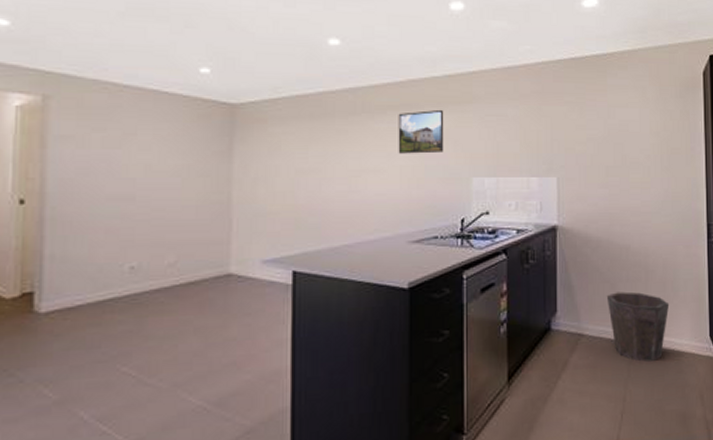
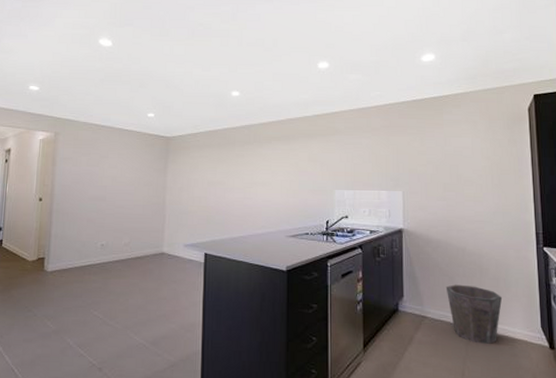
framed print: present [398,109,444,154] -> none [279,140,314,172]

